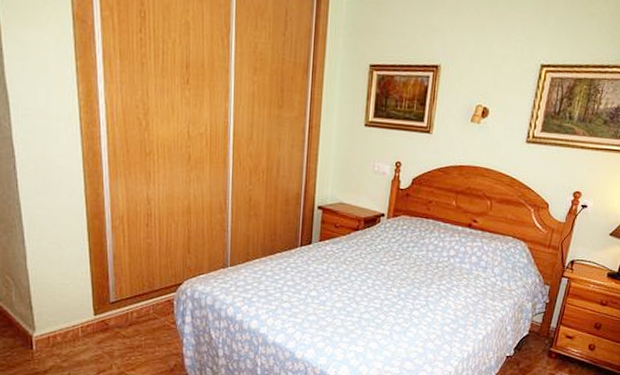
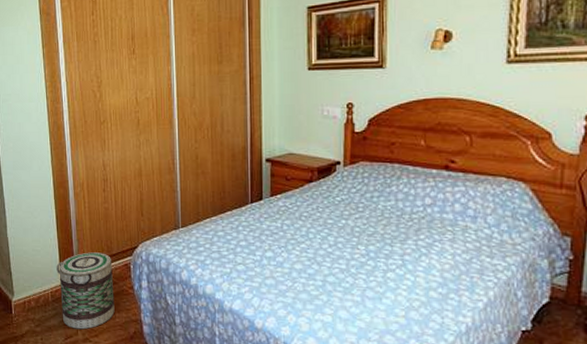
basket: none [89,287,155,364] -> present [56,252,115,330]

